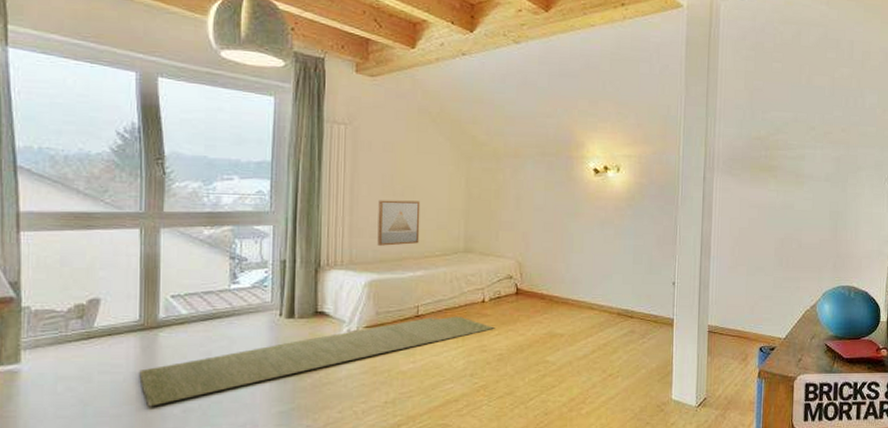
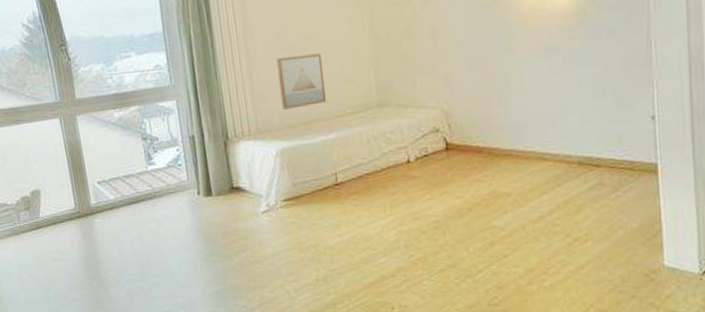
rug: present [139,316,495,407] -> none [84,180,427,290]

